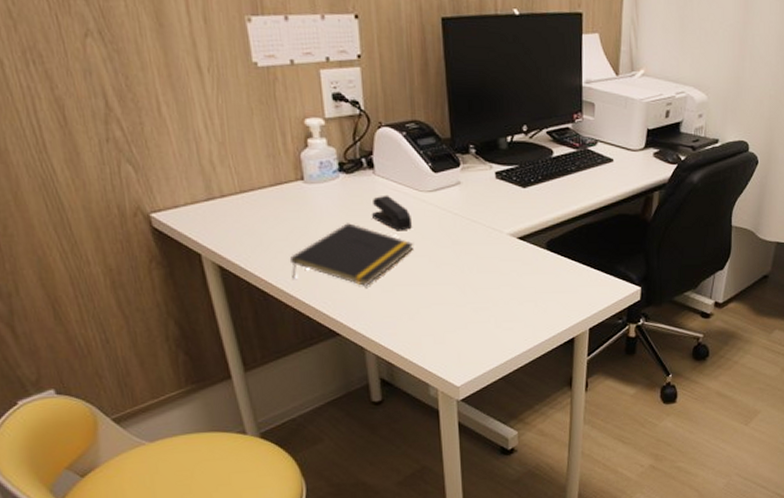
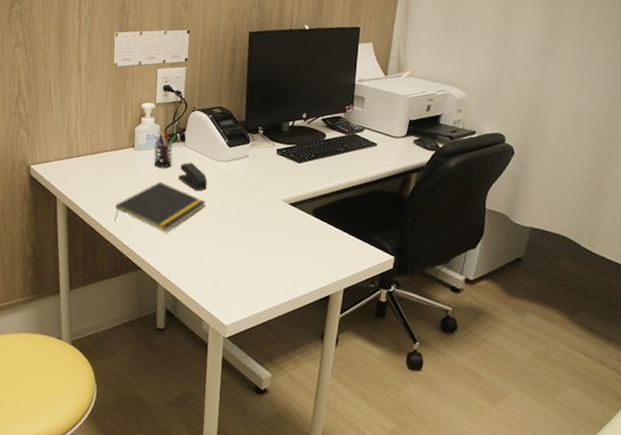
pen holder: none [331,155,362,205] -> present [153,130,177,168]

